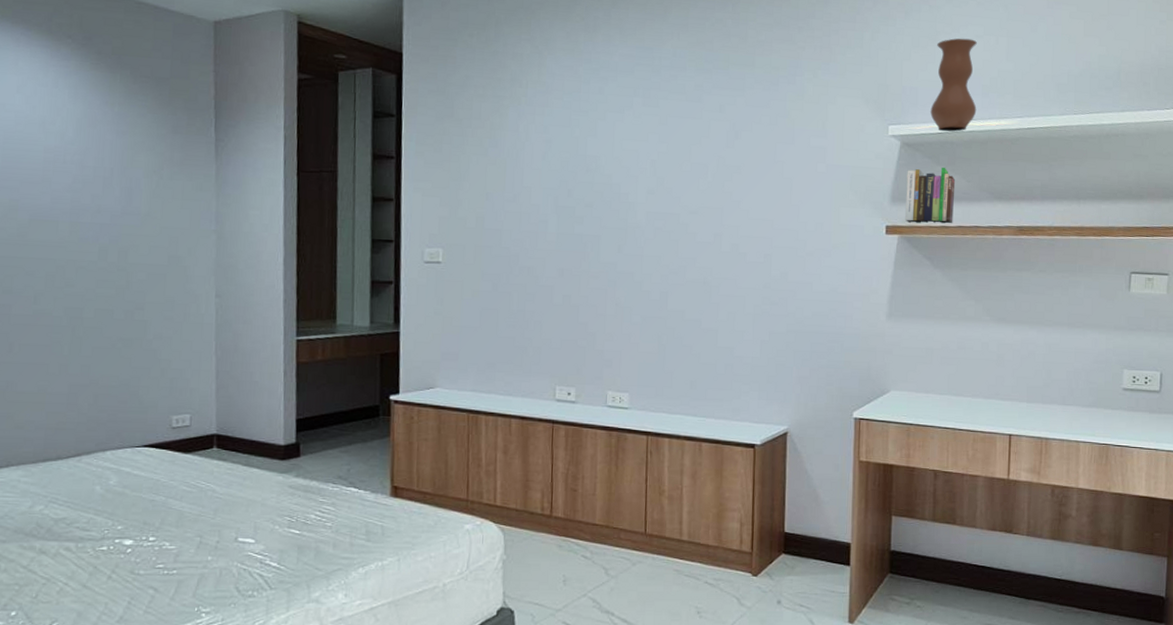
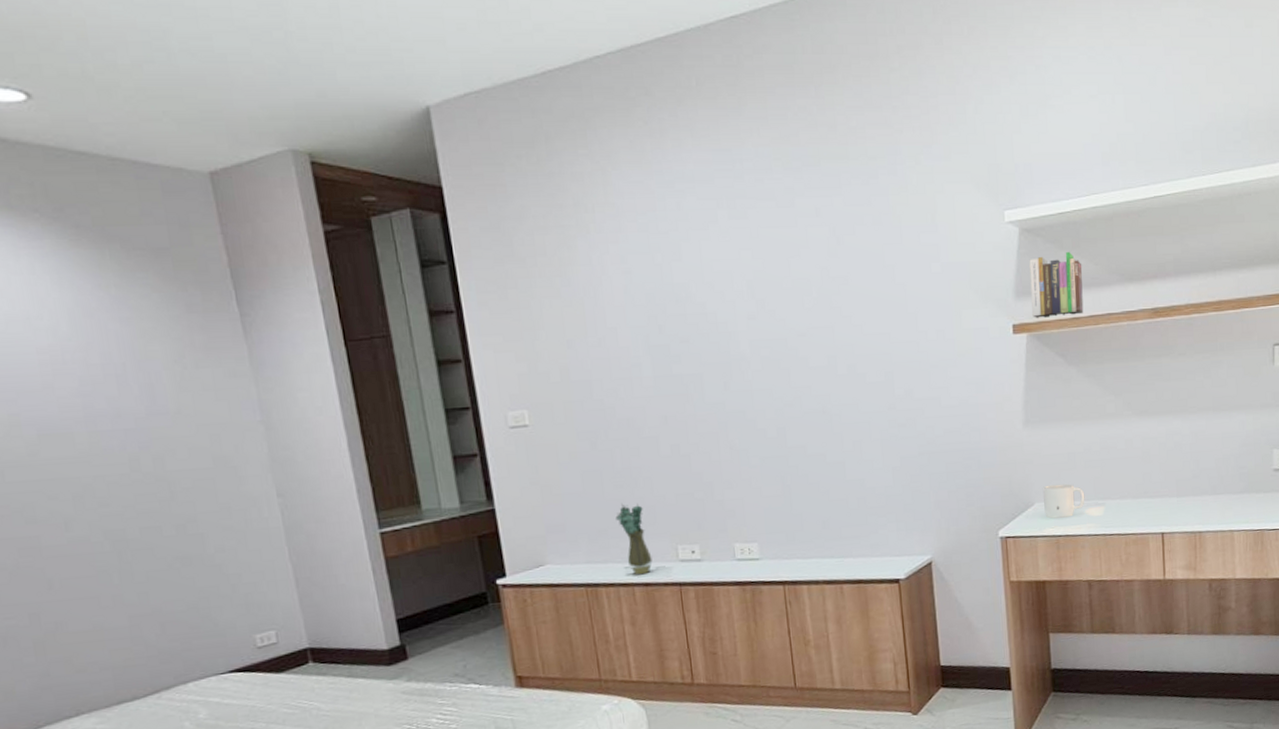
vase: none [504,342,532,409] -> present [615,504,653,575]
mug: none [898,375,939,408] -> present [1042,483,1085,519]
vase: present [930,38,978,132] -> none [1048,100,1098,211]

